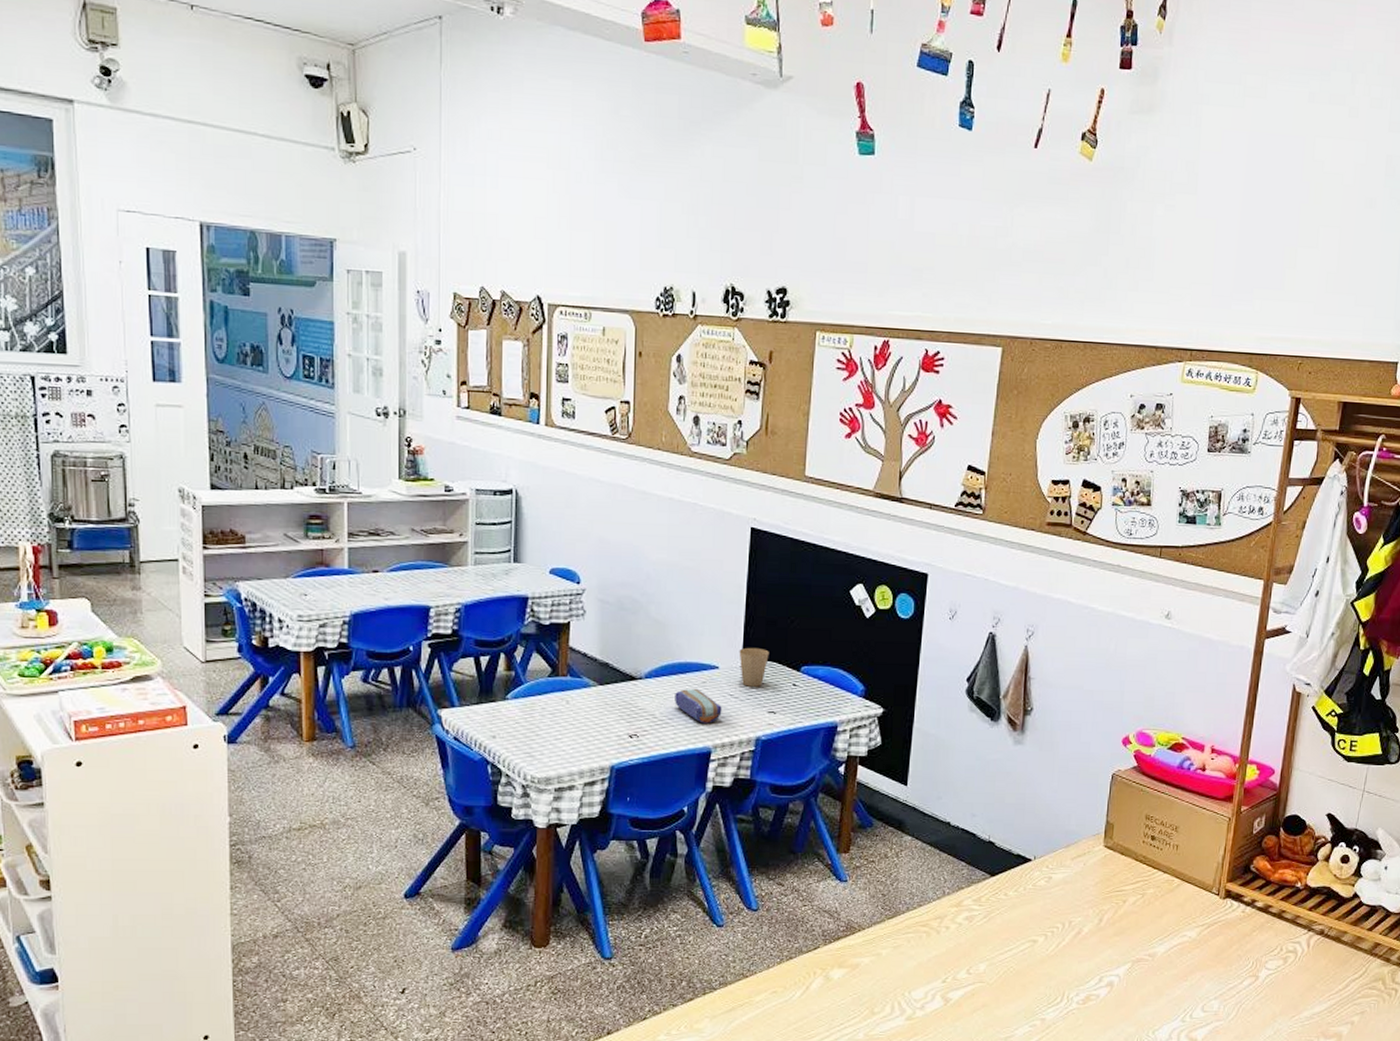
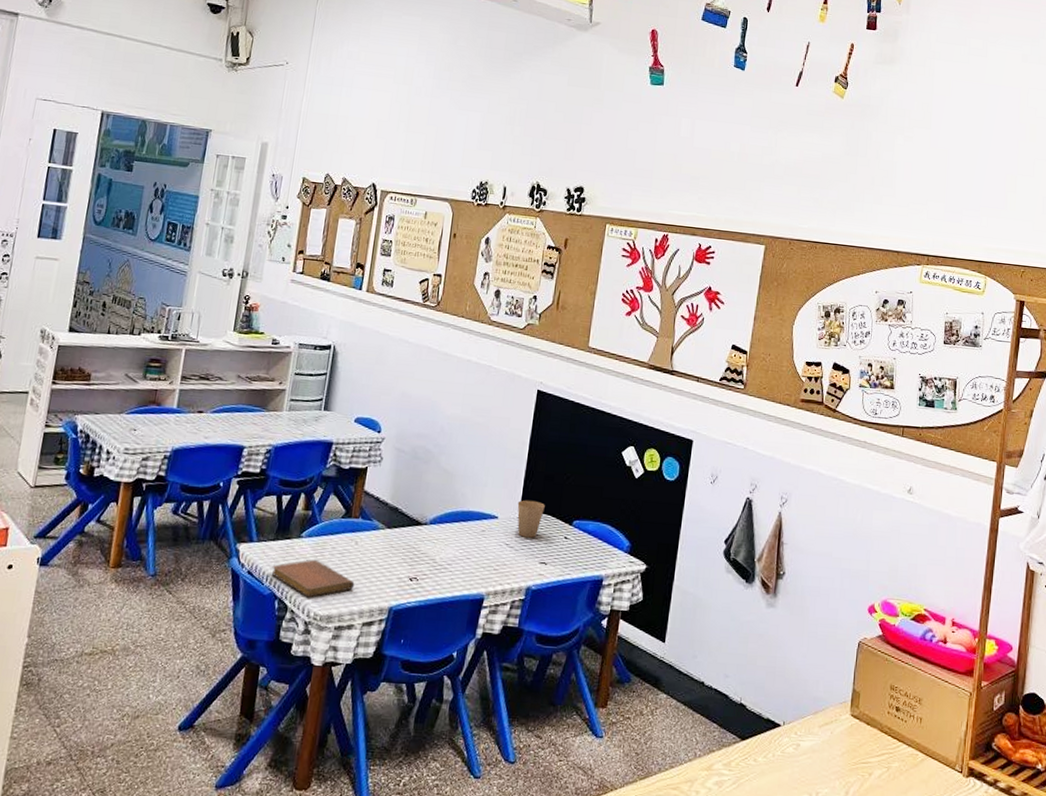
notebook: none [479,721,571,761] -> present [271,559,355,598]
pencil case: present [675,688,722,724] -> none [454,536,498,571]

